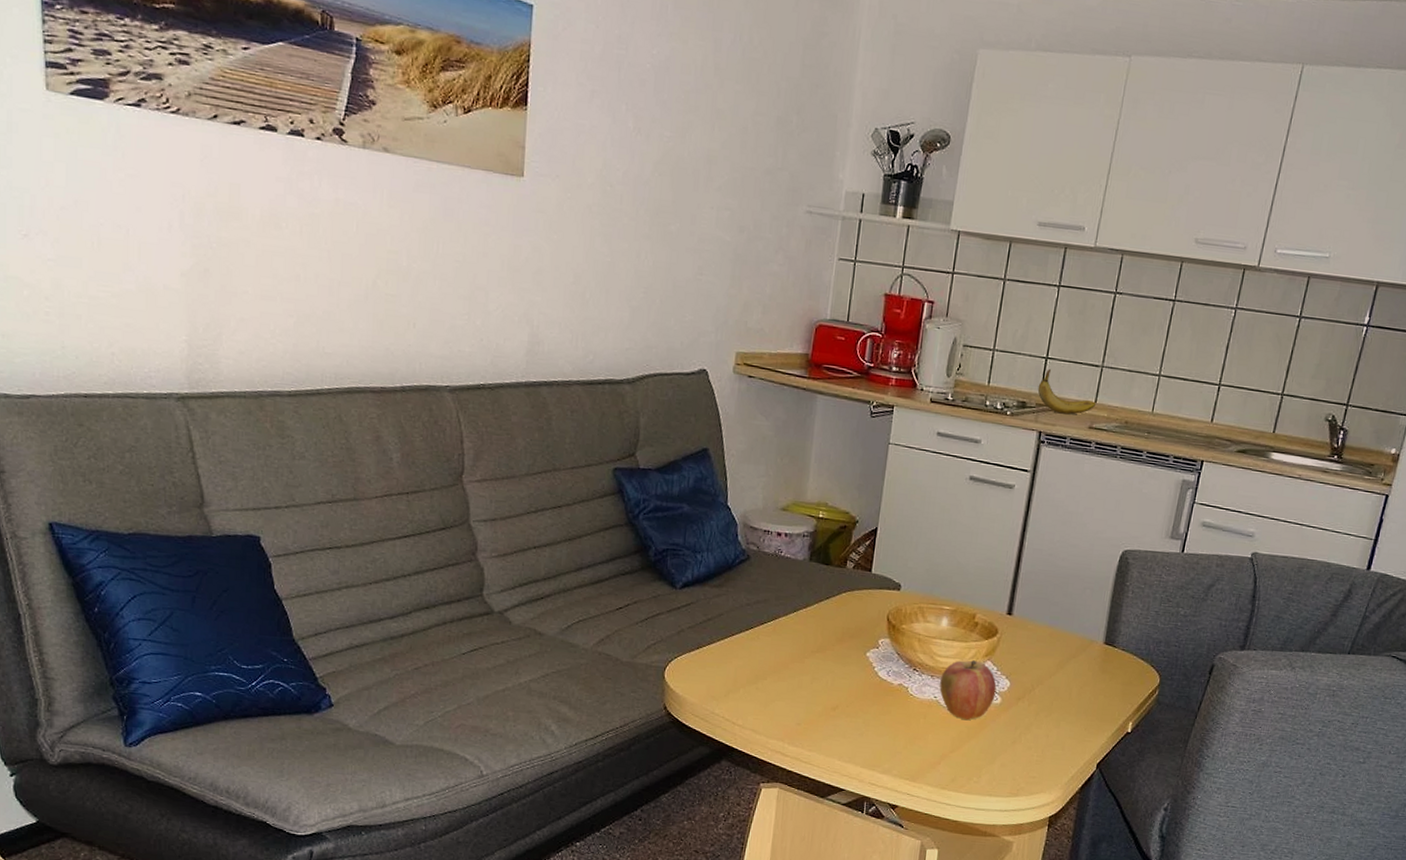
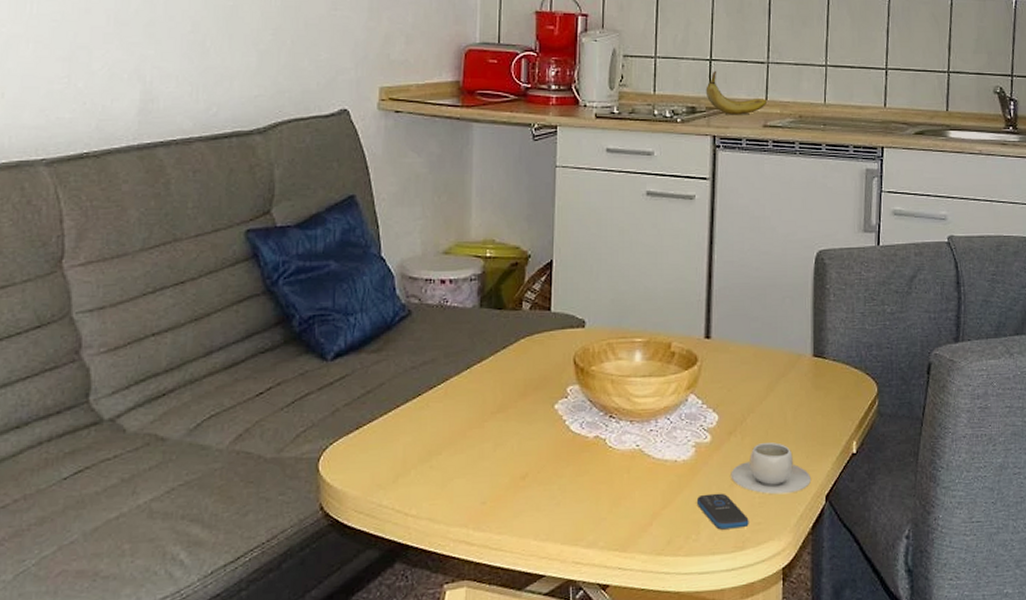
apple: present [939,660,997,721] -> none [641,396,704,468]
mobile phone: none [981,746,1026,779] -> present [696,493,749,530]
teacup: none [1014,711,1087,757] -> present [731,442,812,495]

